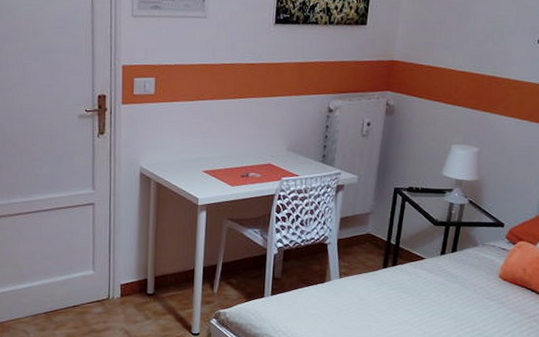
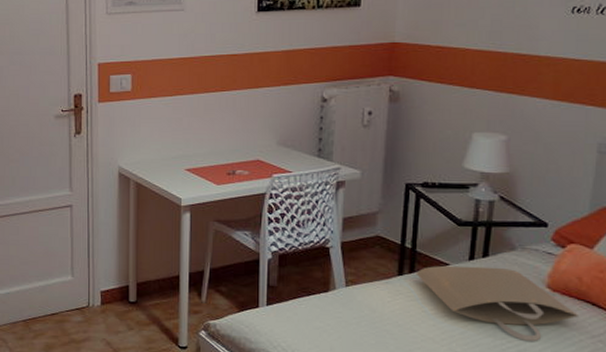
tote bag: none [397,259,521,322] -> present [416,265,578,342]

